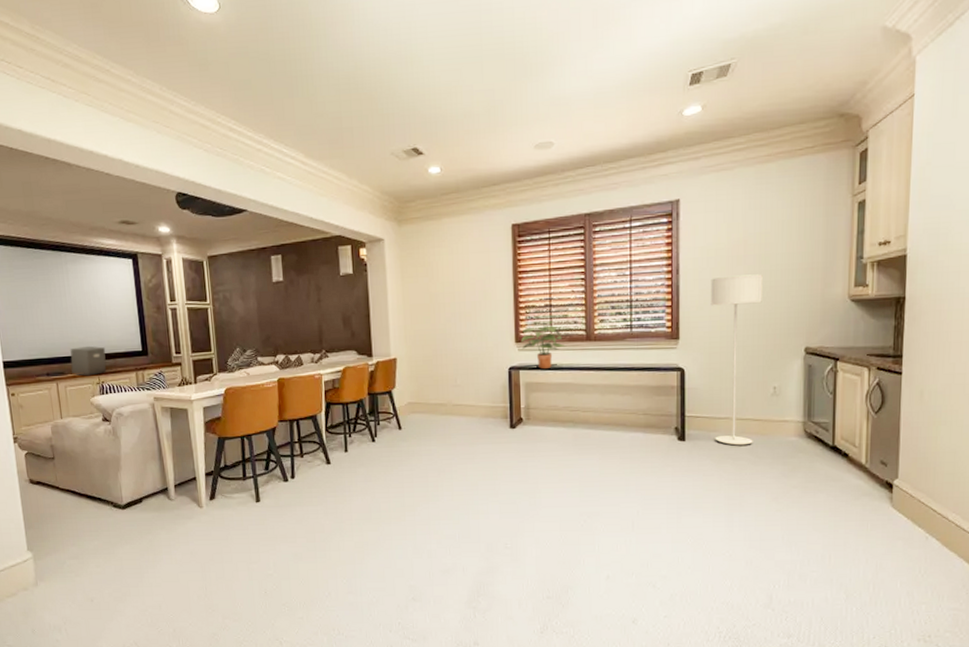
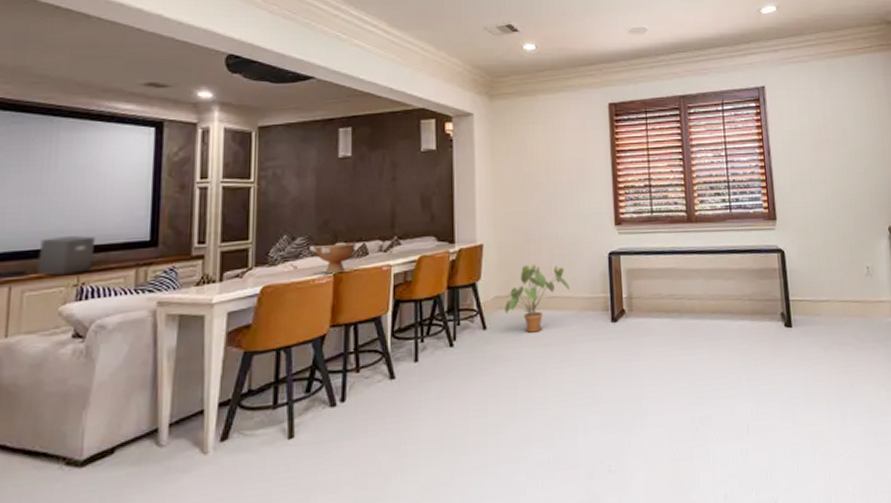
bowl: none [260,353,293,380] -> present [314,241,356,275]
house plant: none [416,377,474,434] -> present [504,265,571,333]
potted plant: present [521,320,567,370] -> none [621,201,669,254]
floor lamp: present [710,274,763,446] -> none [799,157,855,330]

